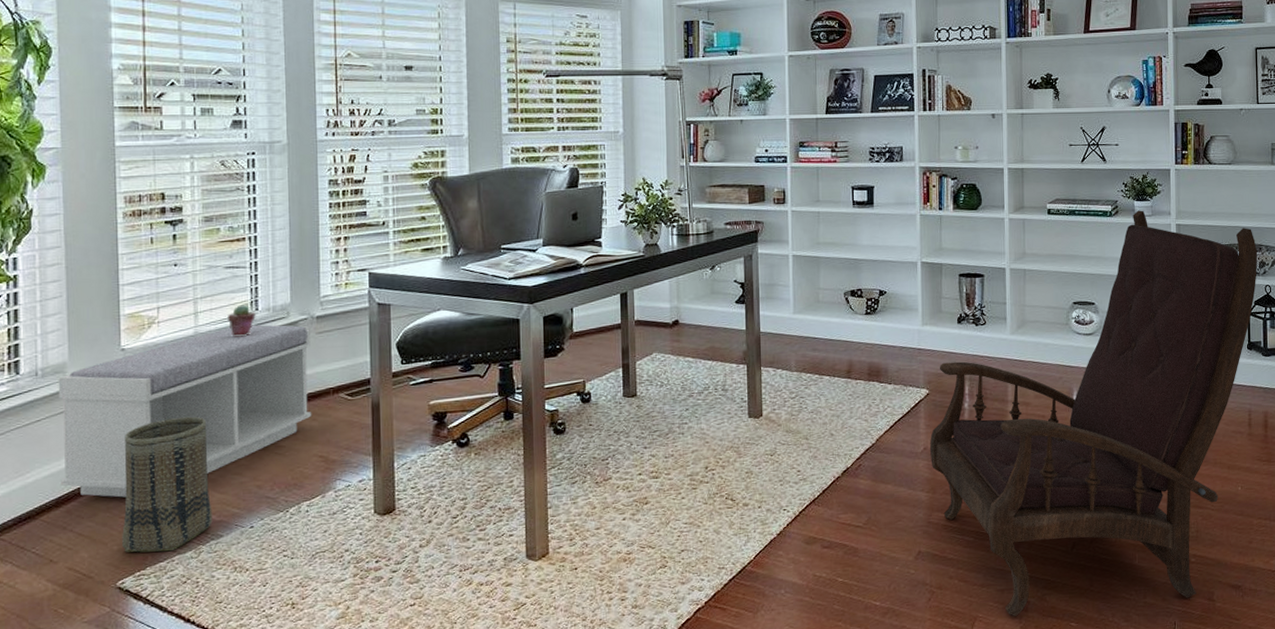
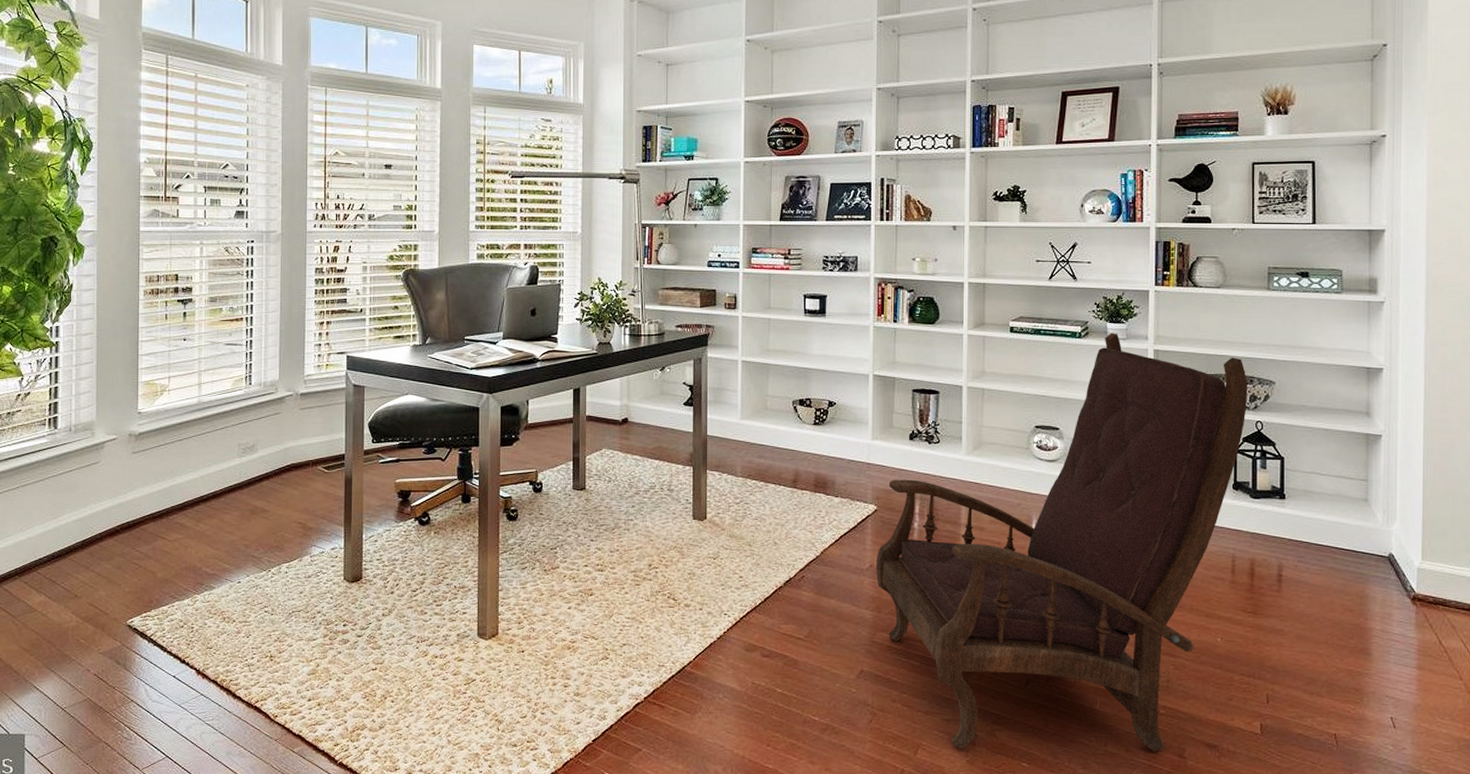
bench: present [58,324,312,498] -> none [86,398,294,545]
basket: present [122,416,213,553] -> none [133,477,207,598]
potted succulent: present [228,305,256,337] -> none [226,379,249,408]

